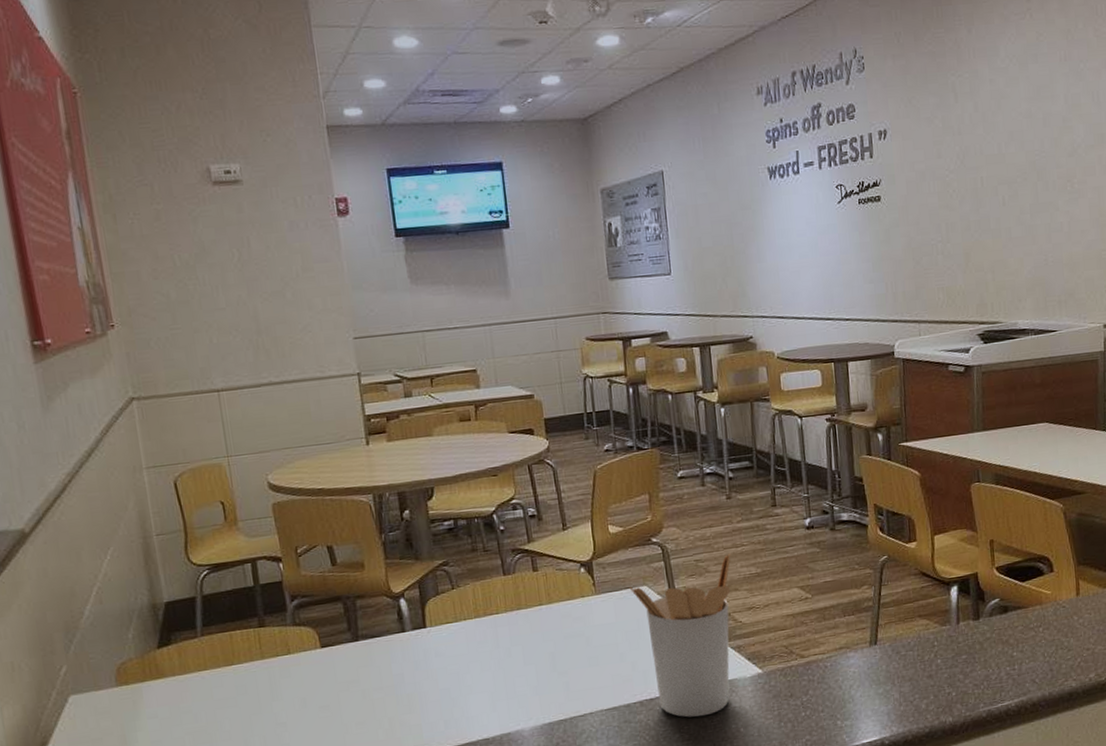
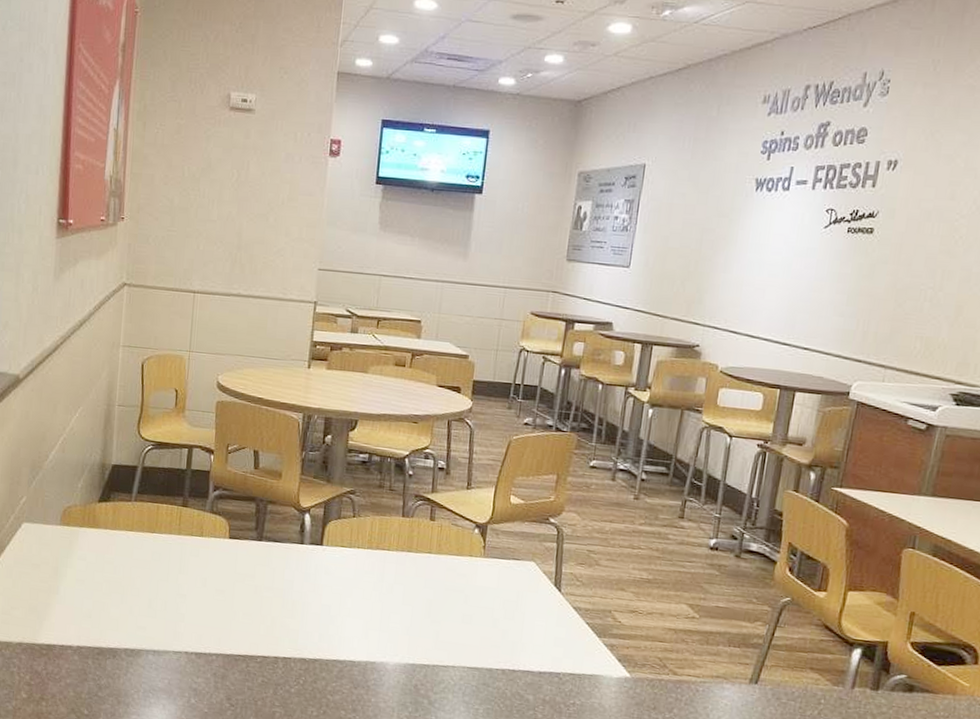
utensil holder: present [629,553,731,718] -> none [517,552,626,703]

